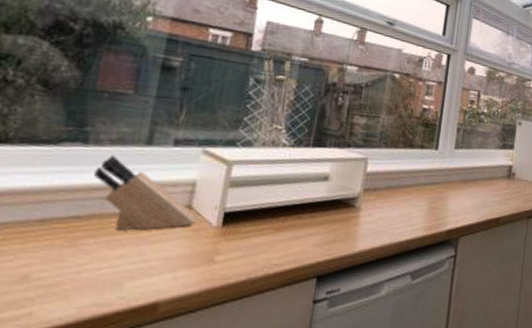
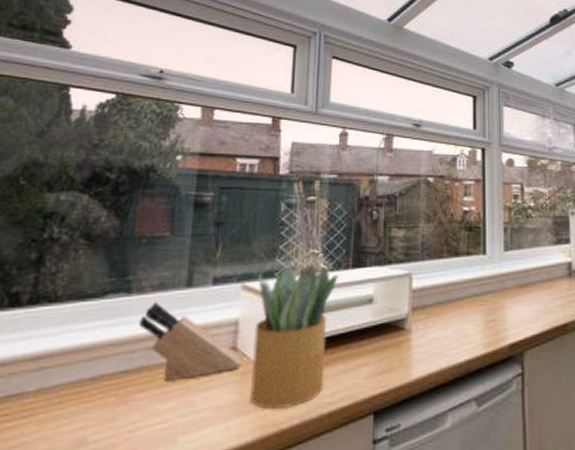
potted plant: none [200,138,299,265] -> present [250,266,338,409]

